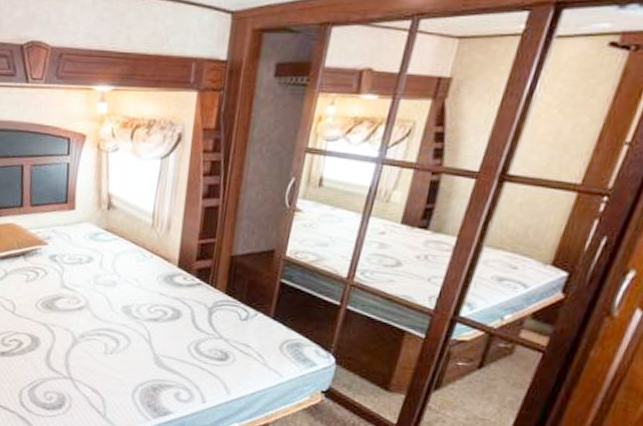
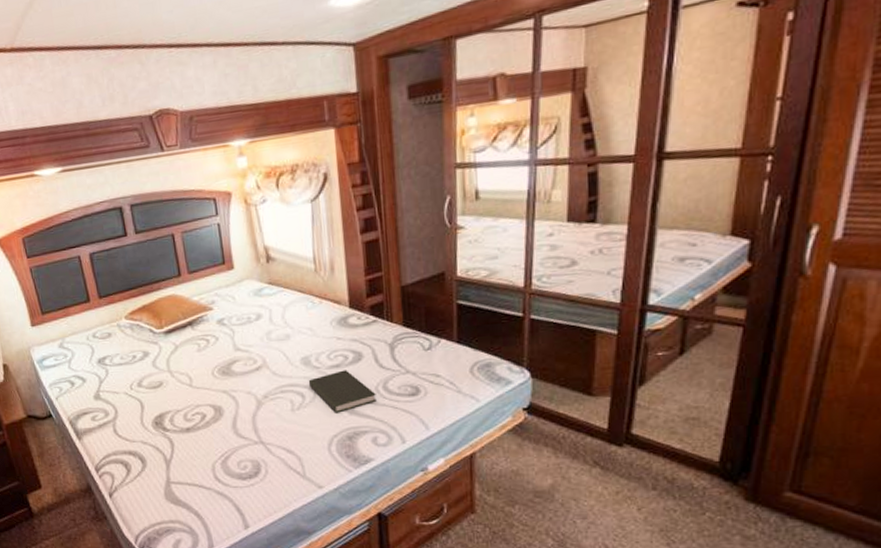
book: none [125,324,187,364] -> present [308,370,377,413]

